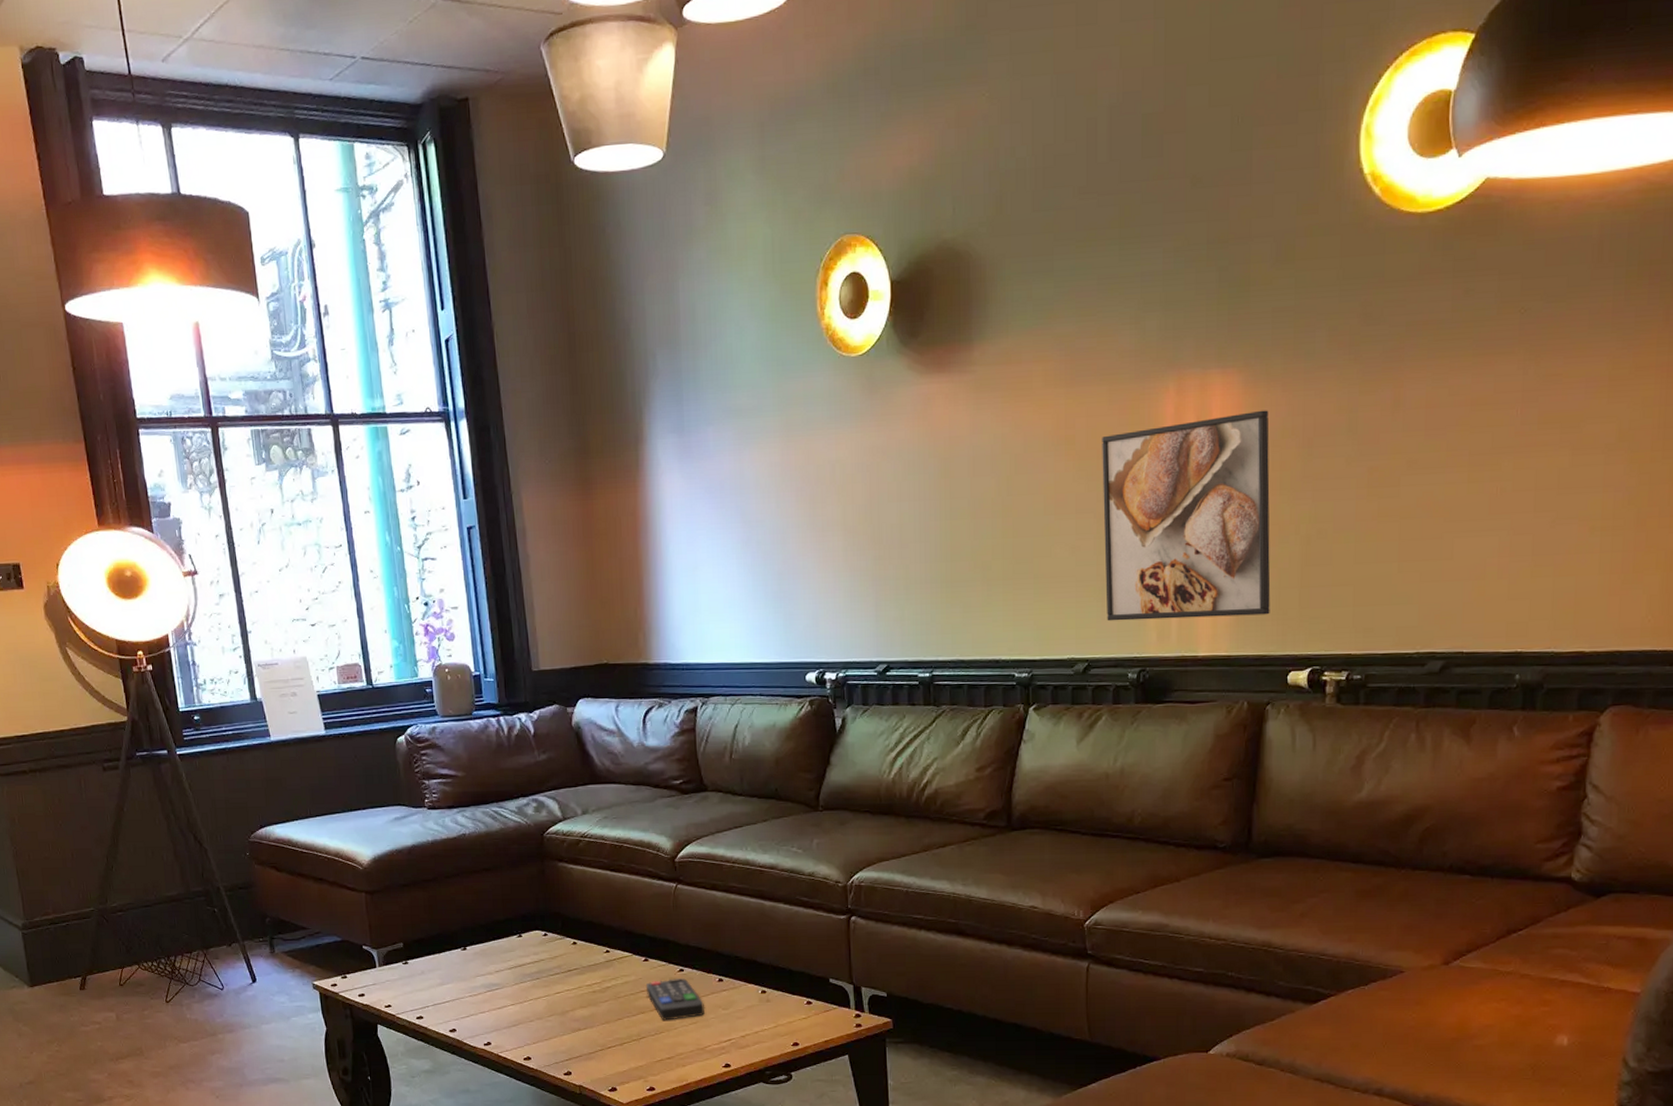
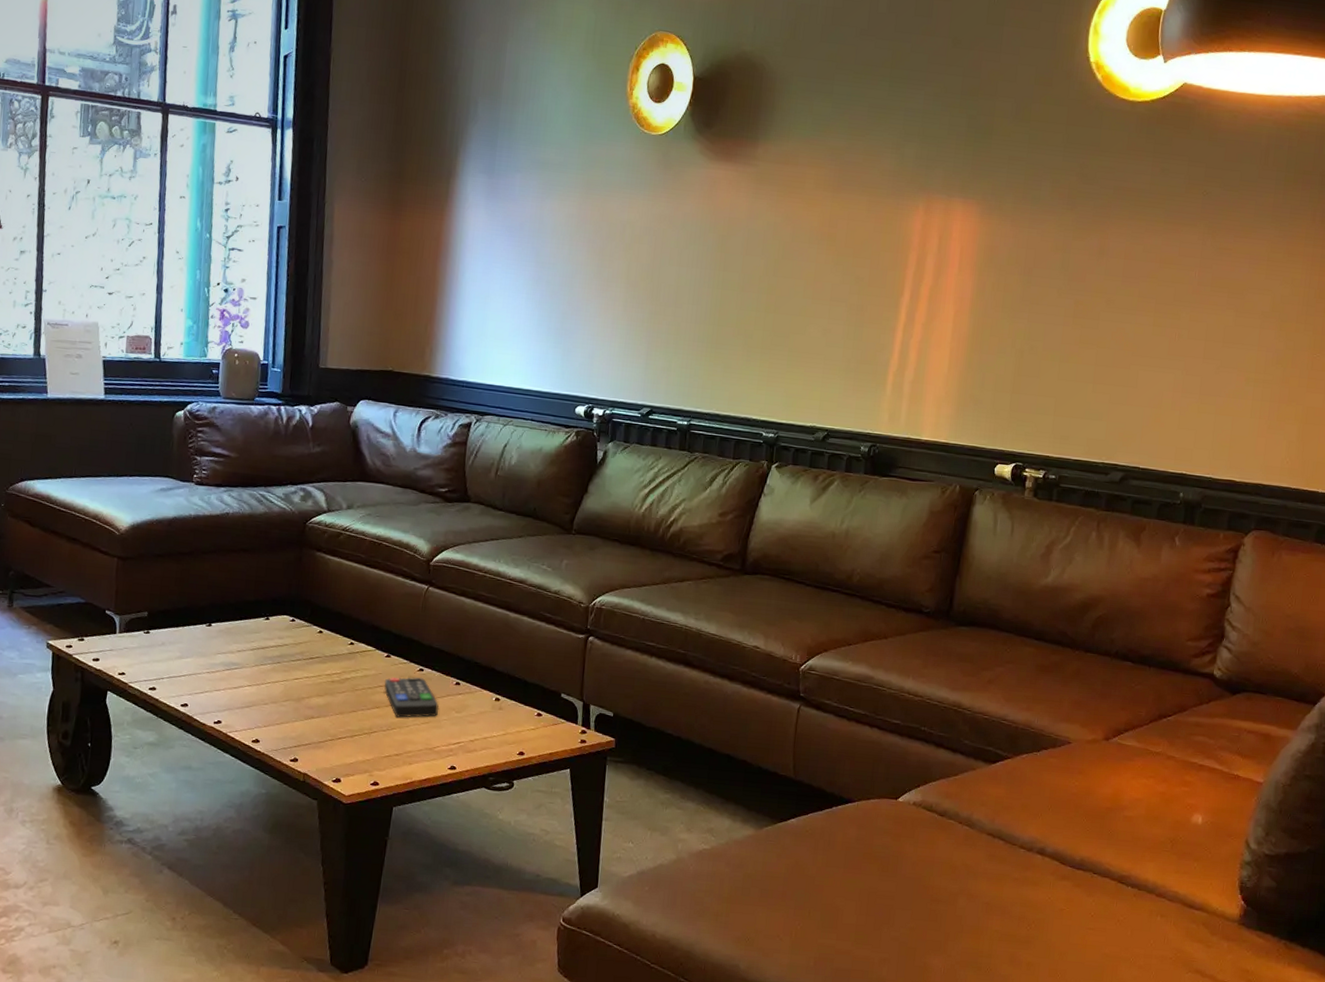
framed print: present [1102,410,1271,621] -> none [847,238,999,412]

